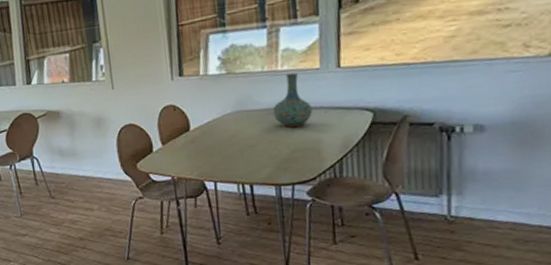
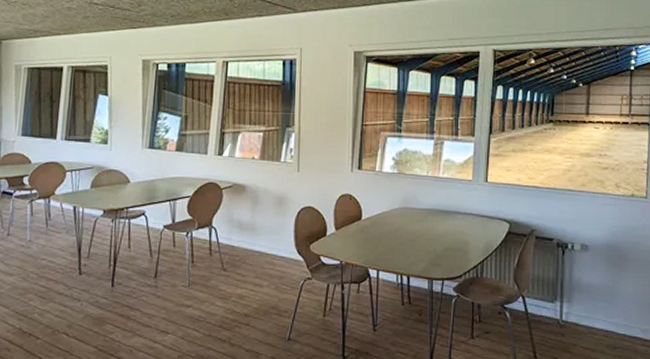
vase: present [273,72,312,128] -> none [432,180,463,229]

